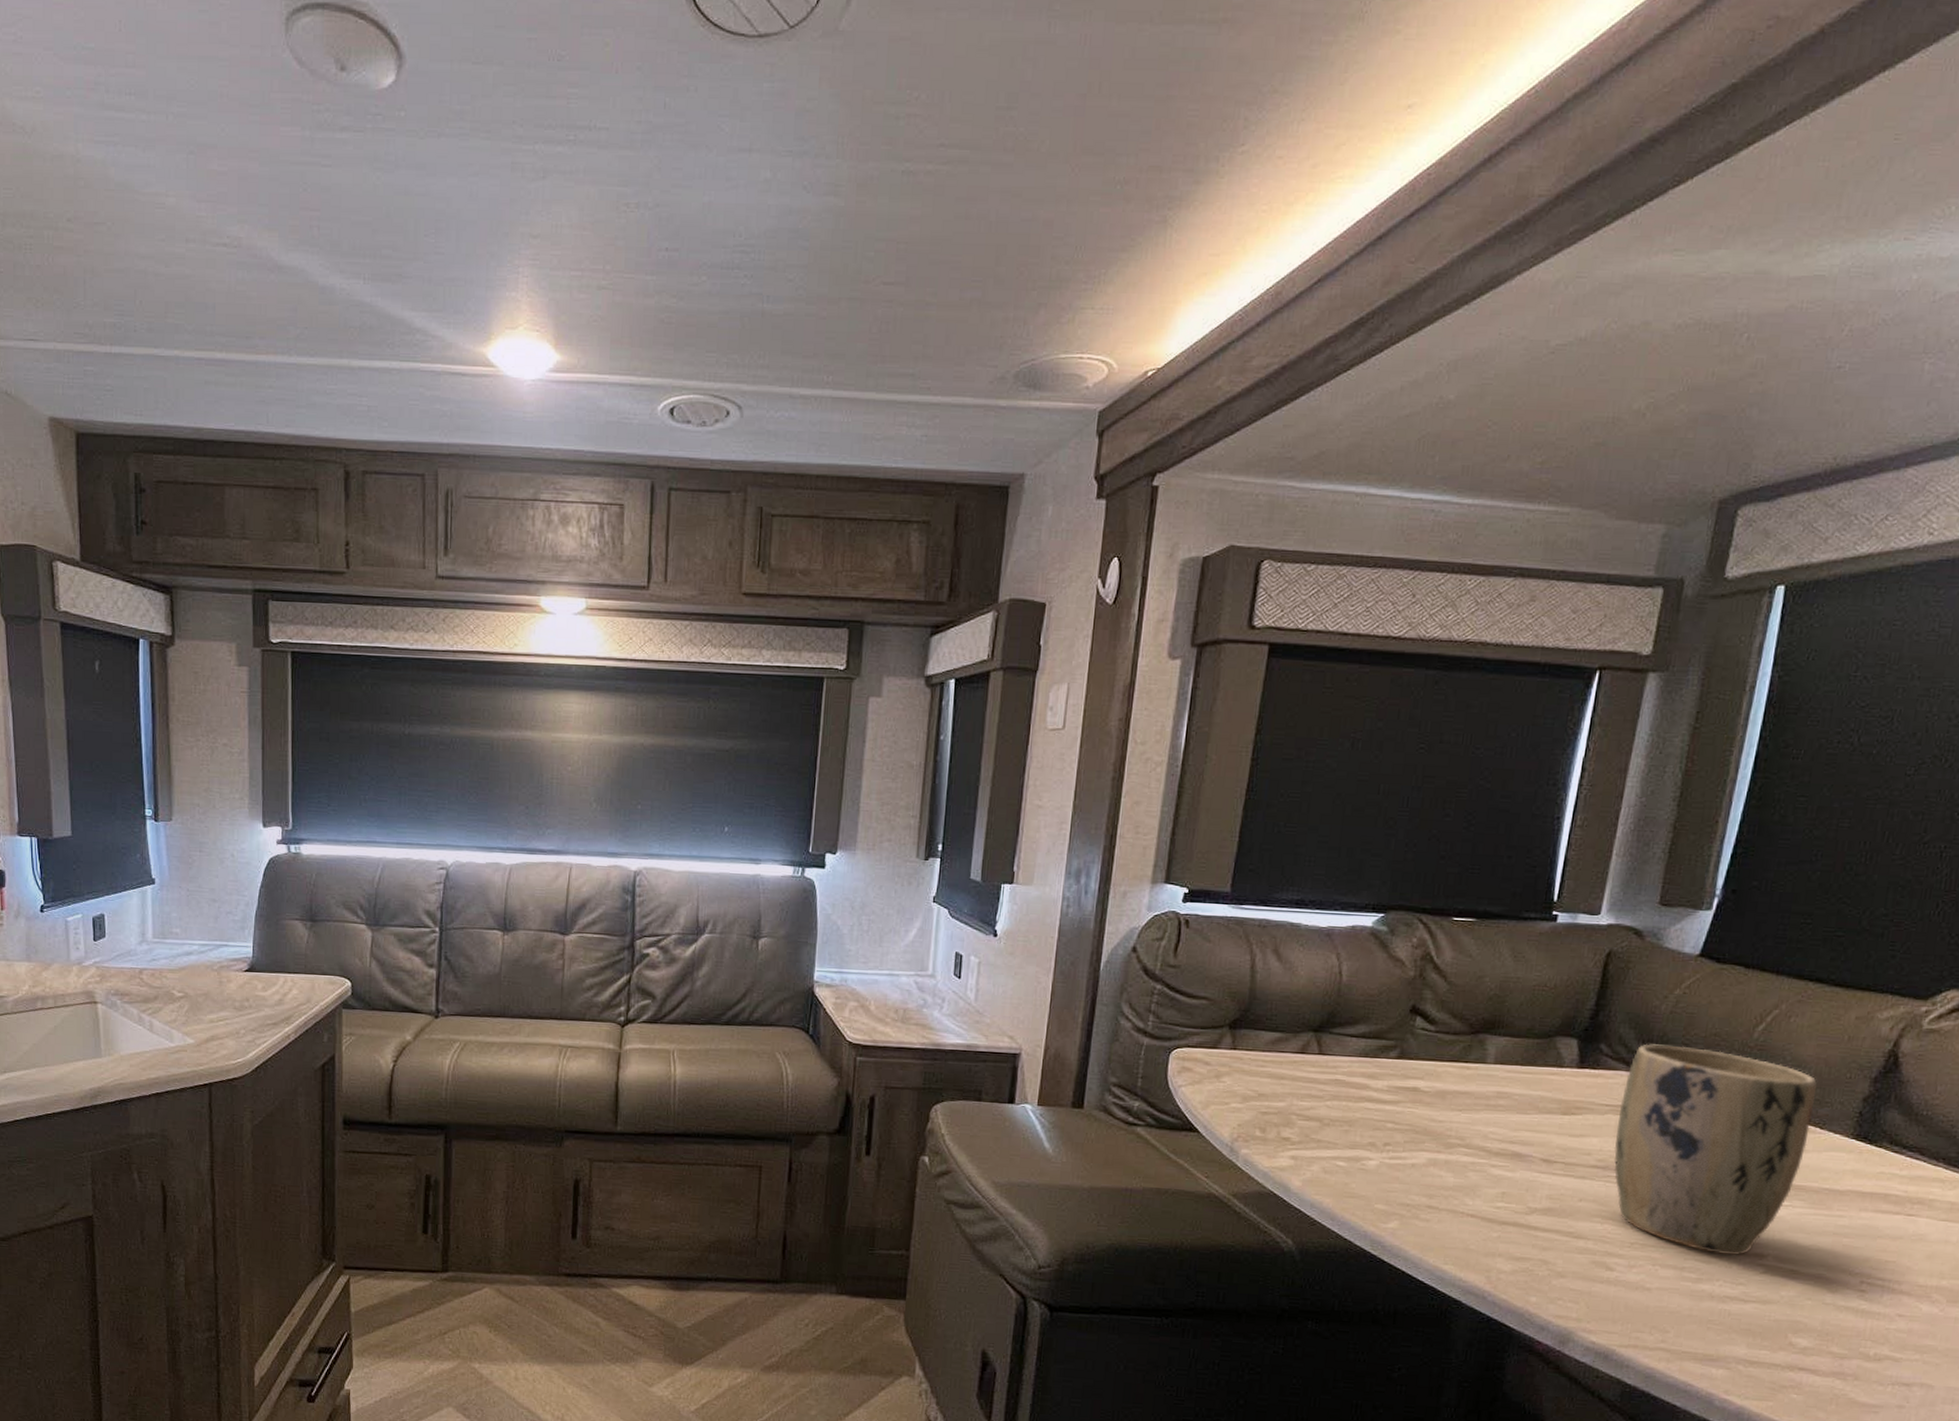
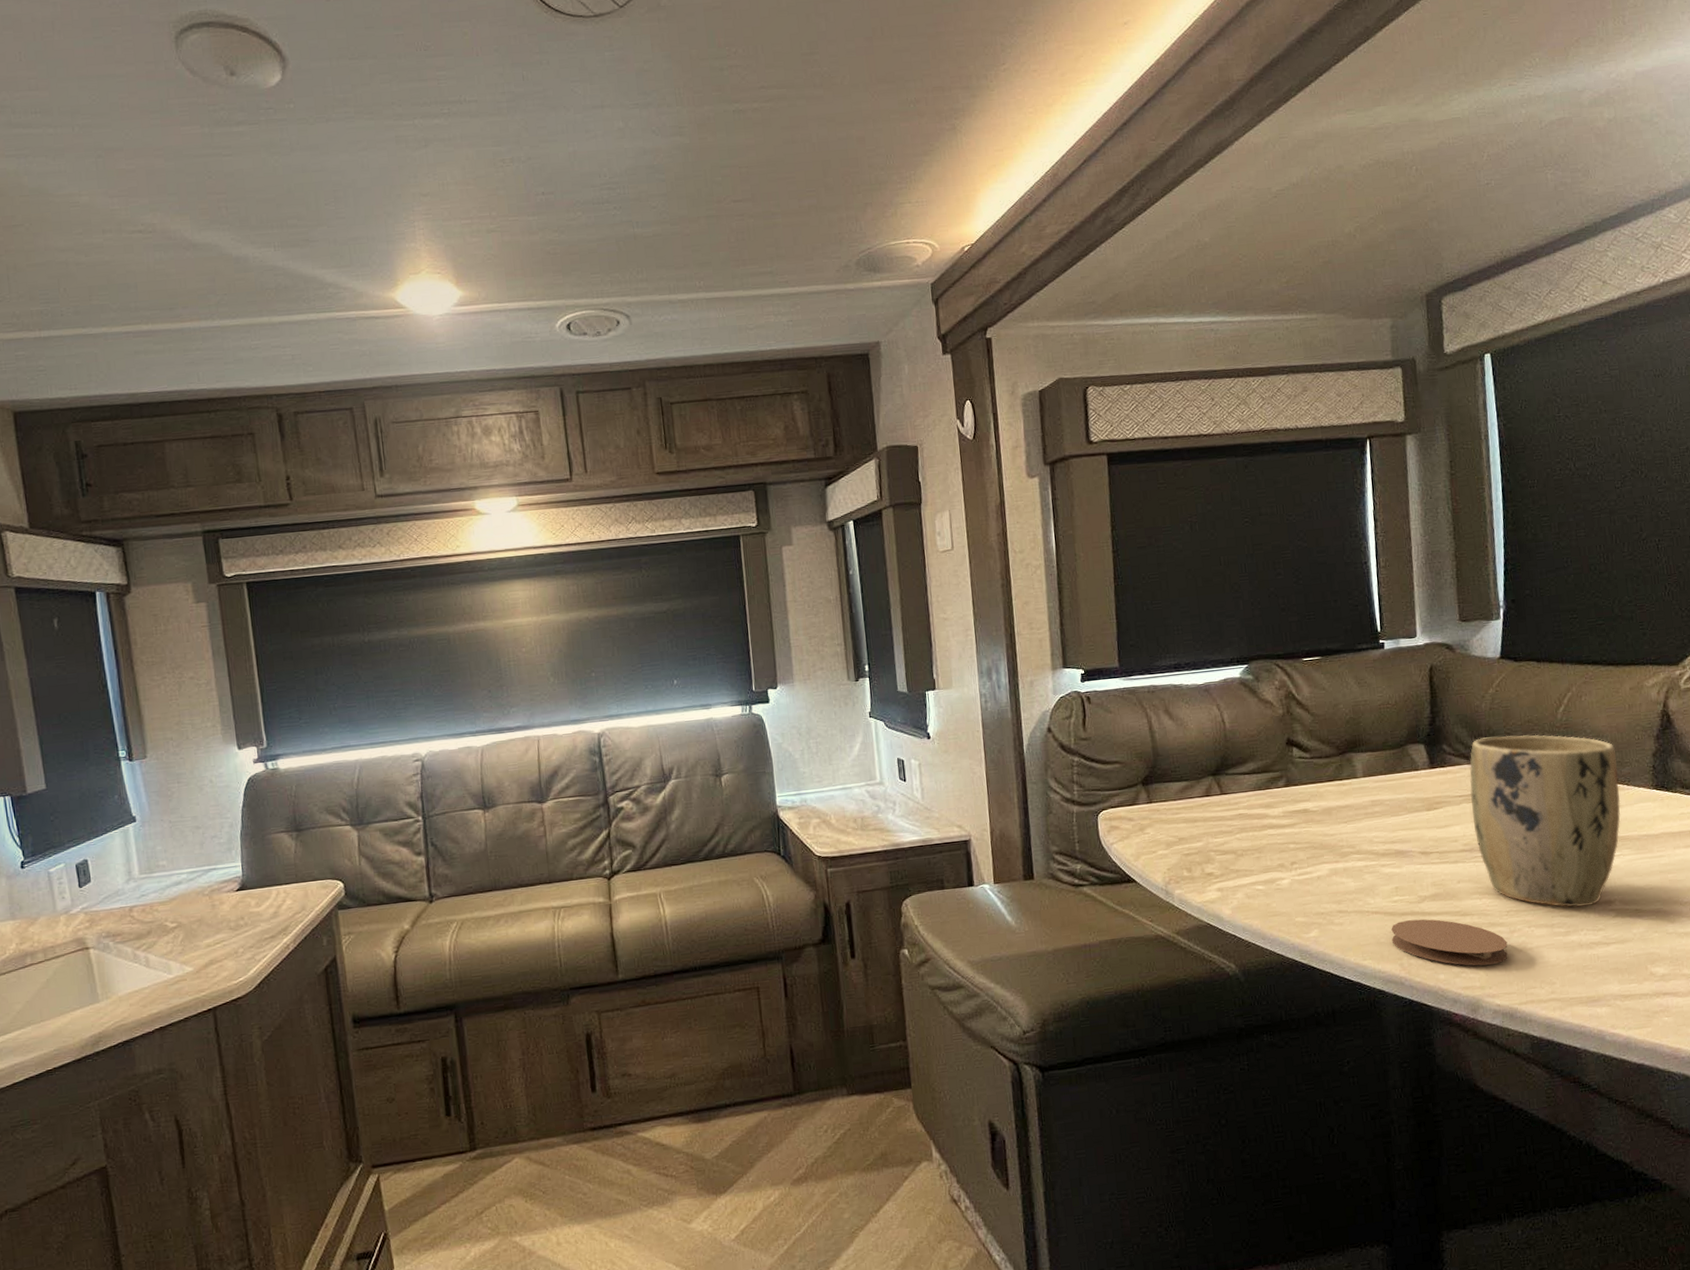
coaster: none [1483,1230,1622,1298] -> present [1391,919,1508,966]

